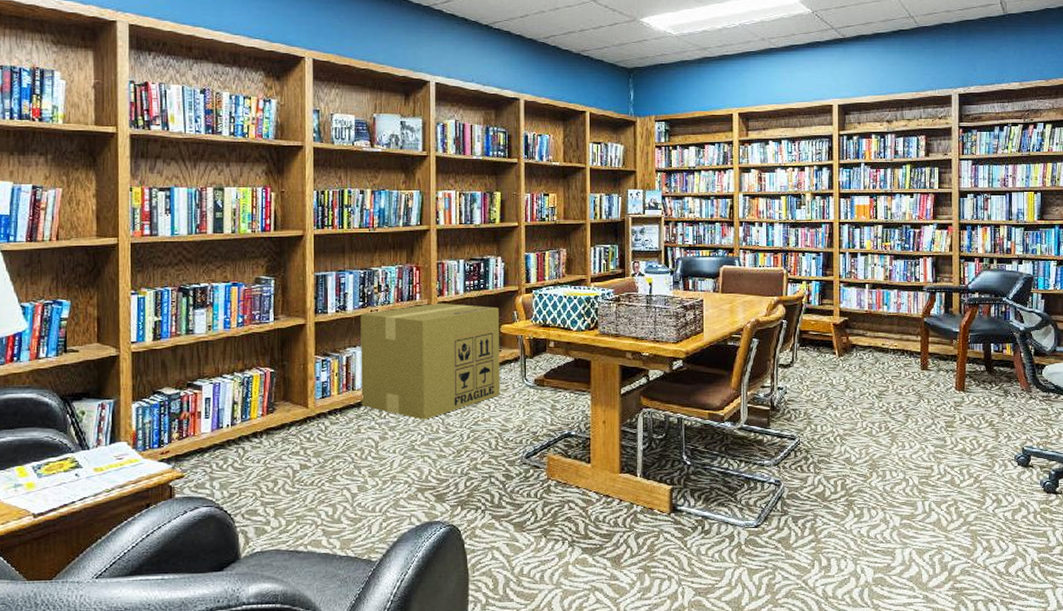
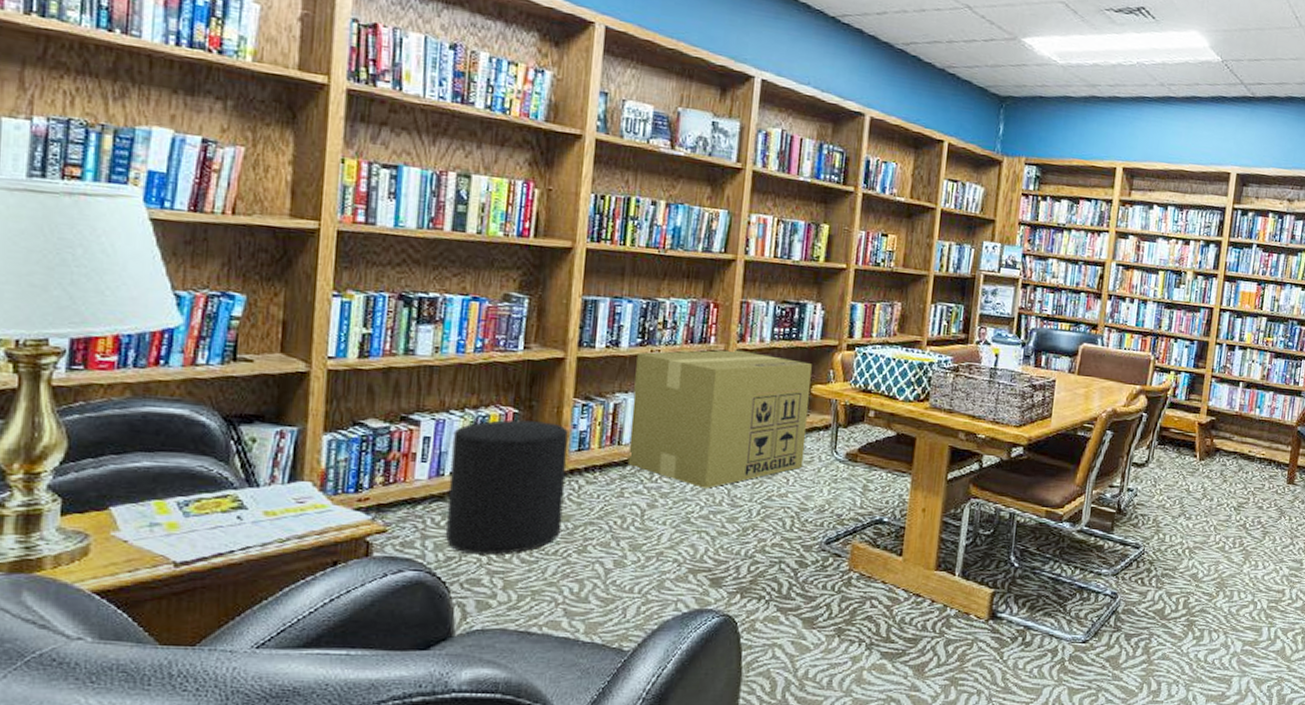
stool: none [227,377,315,490] -> present [446,419,570,555]

